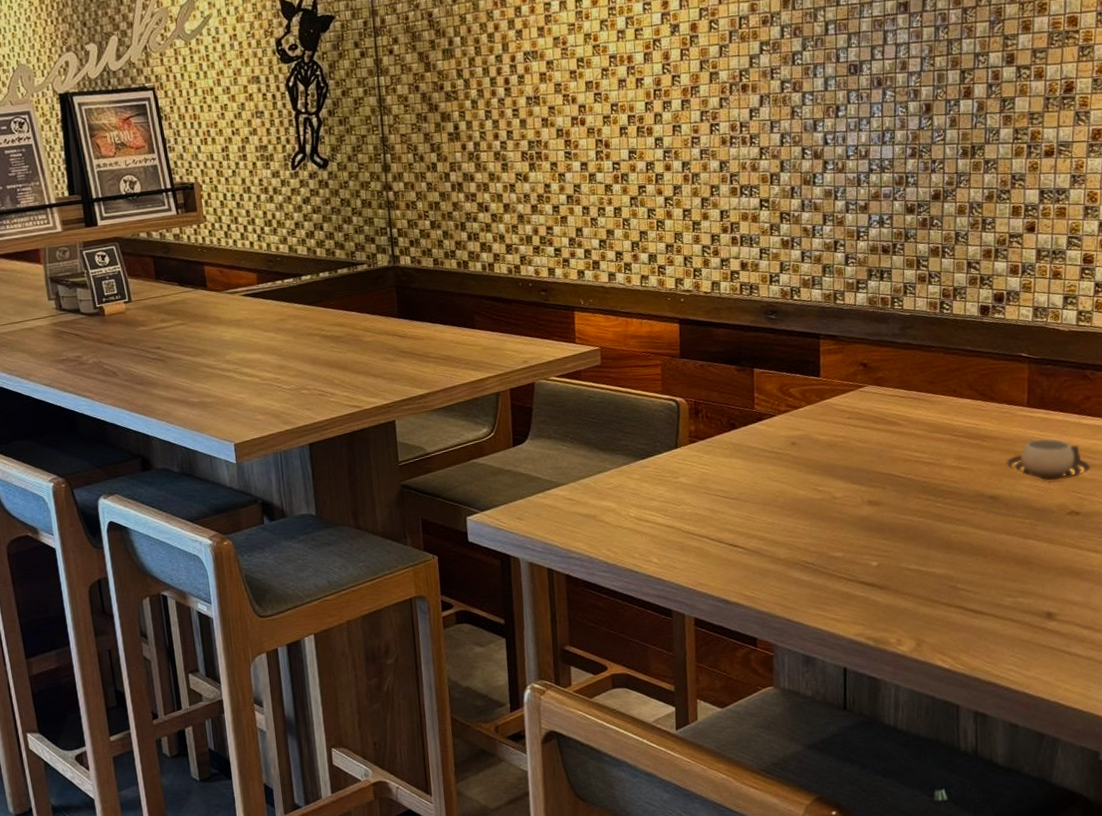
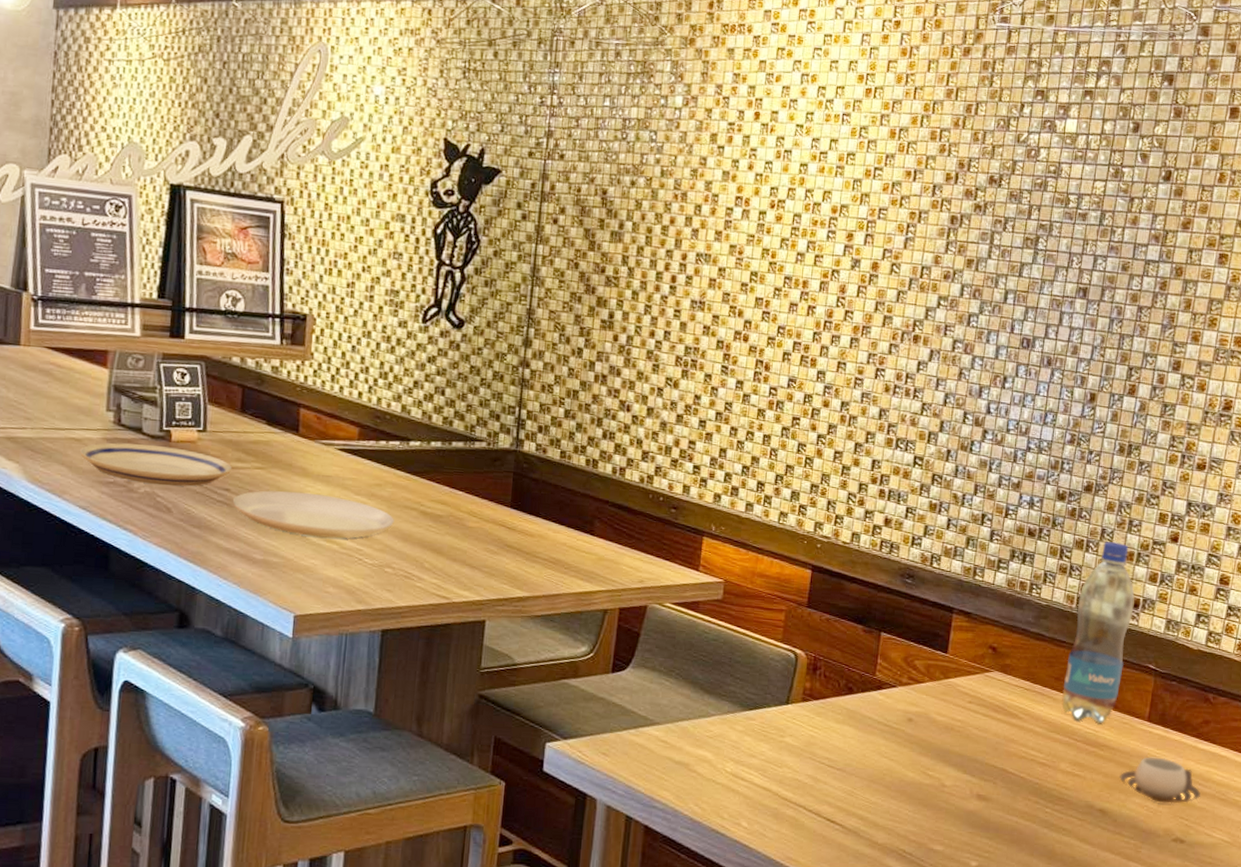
plate: none [35,320,159,356] -> present [80,442,233,487]
plate: none [164,337,302,375] -> present [232,490,394,539]
bottle: none [937,242,998,418] -> present [1062,541,1135,724]

